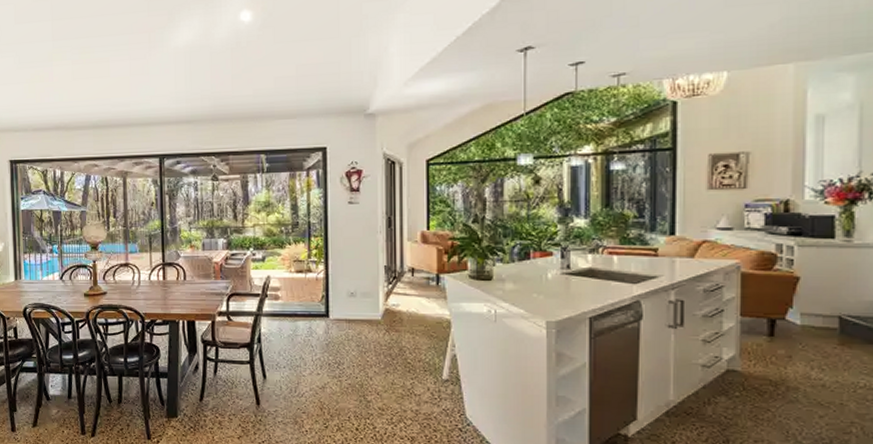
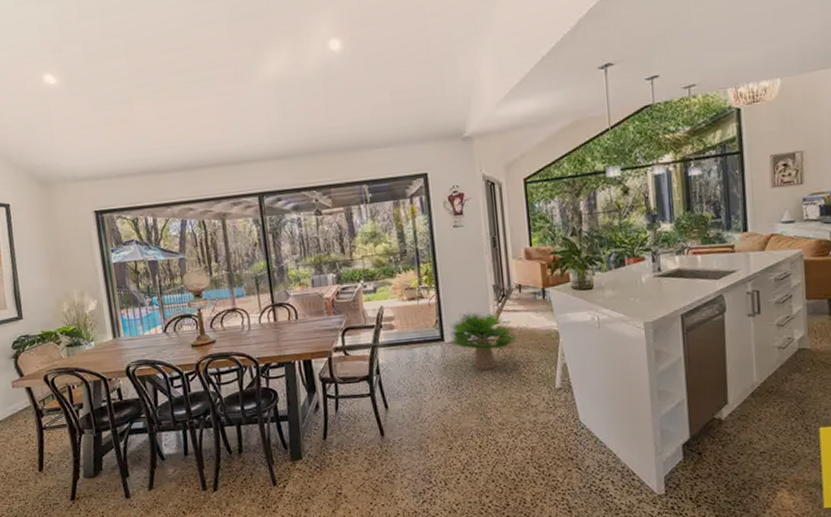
potted plant: none [334,291,407,352] -> present [449,311,518,371]

